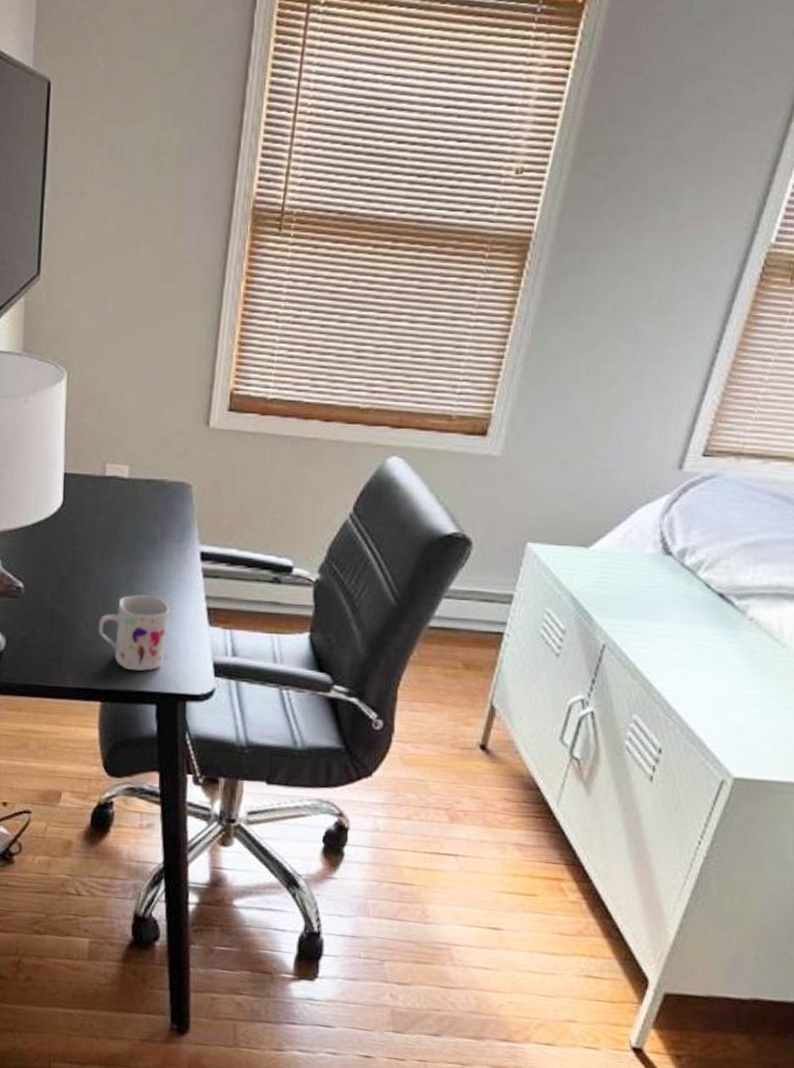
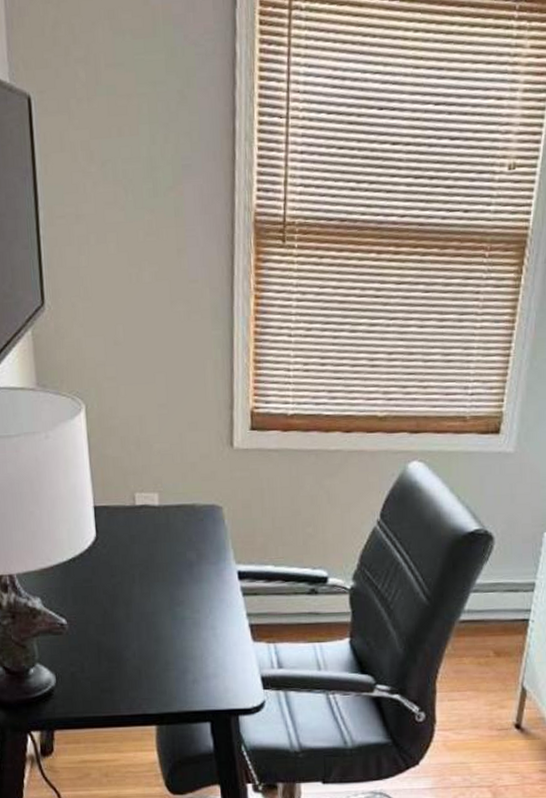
mug: present [99,594,170,671] -> none [146,618,214,692]

